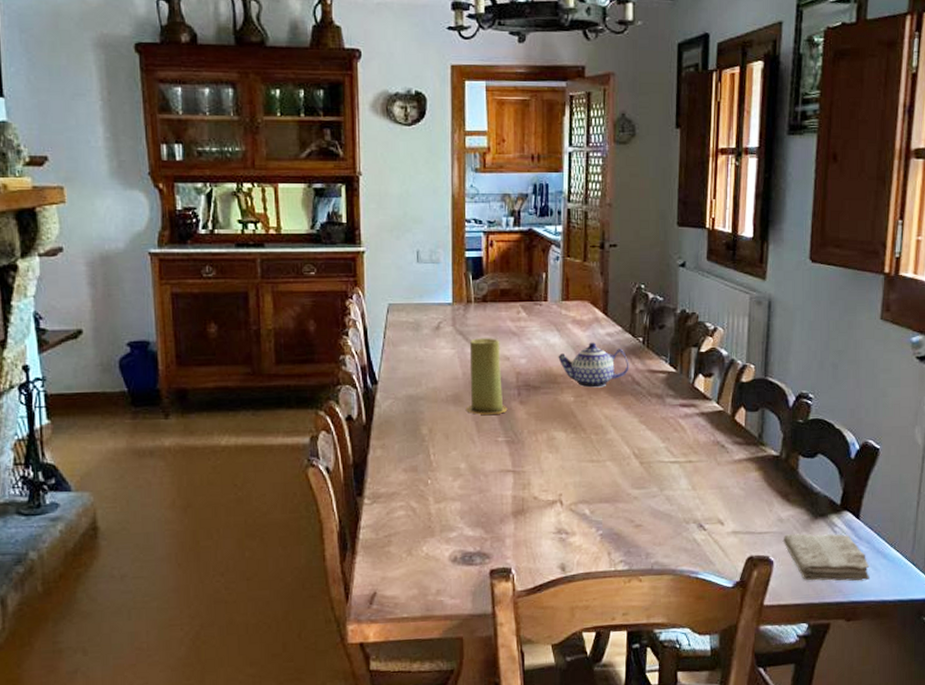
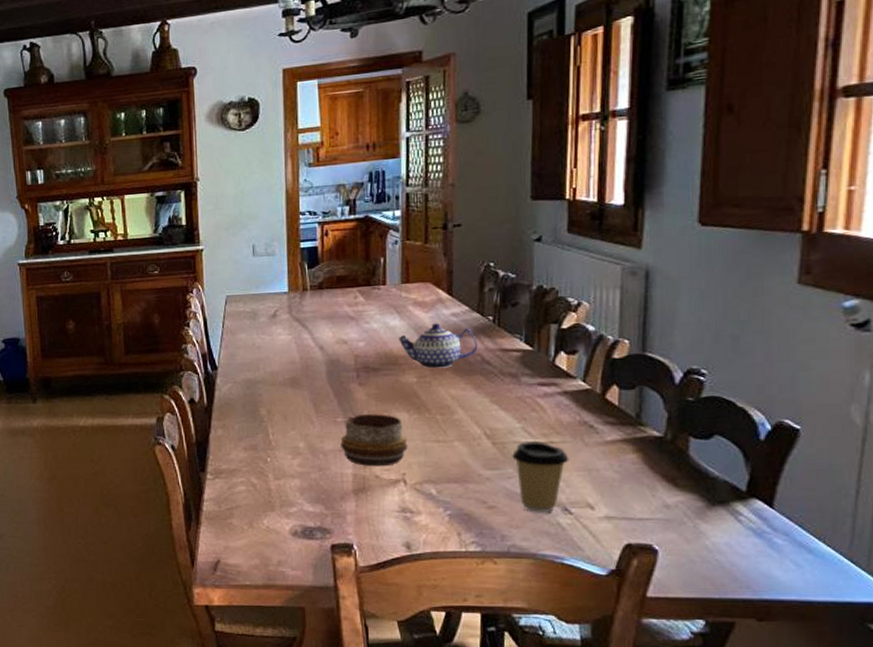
candle: present [466,338,508,415] -> none [304,323,346,397]
decorative bowl: none [501,433,564,488] -> present [340,414,408,467]
coffee cup: none [657,460,705,530] -> present [512,440,570,513]
washcloth: present [782,533,870,582] -> none [669,521,789,578]

